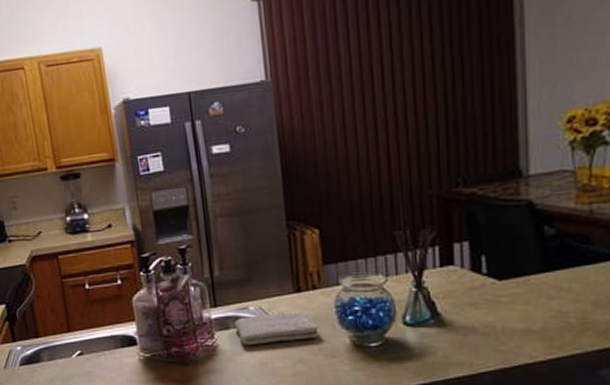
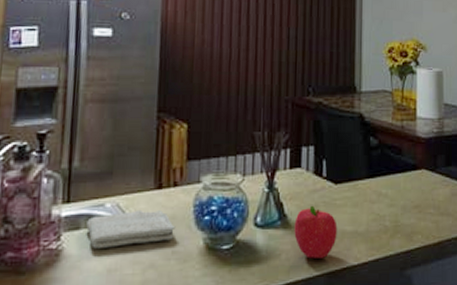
fruit: none [450,303,505,356] -> present [294,205,338,259]

